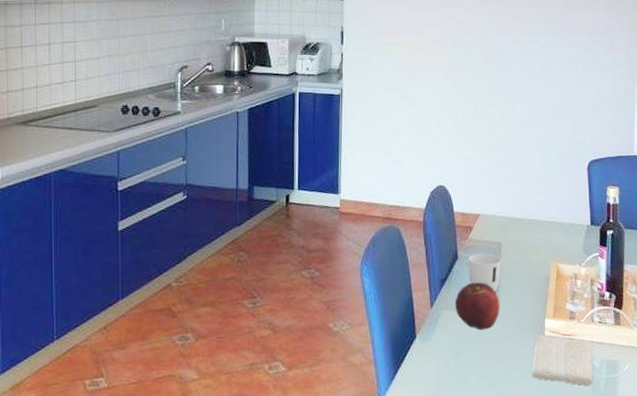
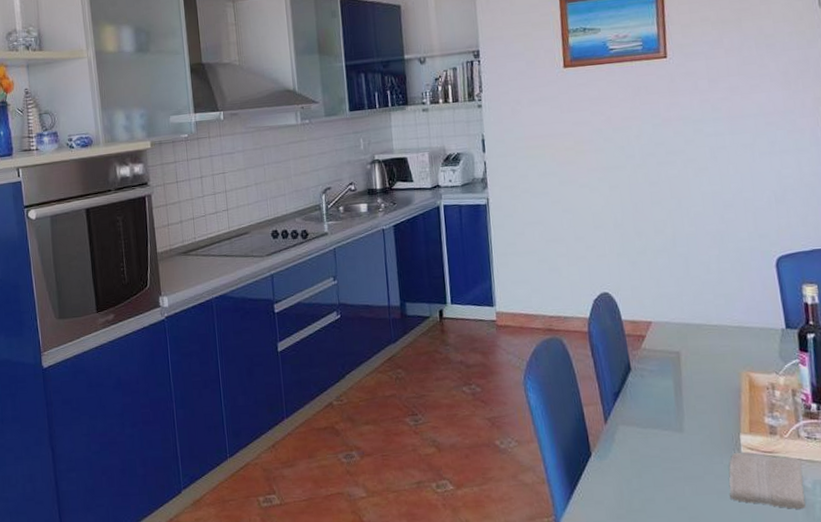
fruit: present [455,282,500,330] -> none [631,395,685,447]
cup: present [468,253,502,293] -> none [642,364,683,406]

